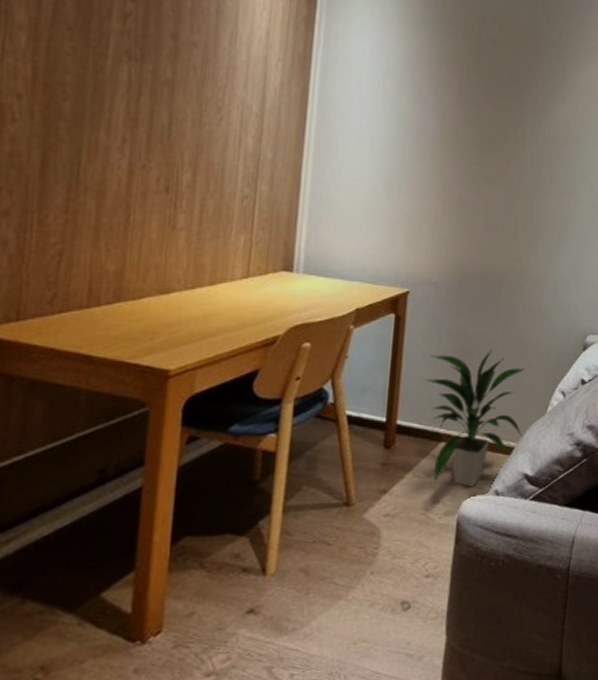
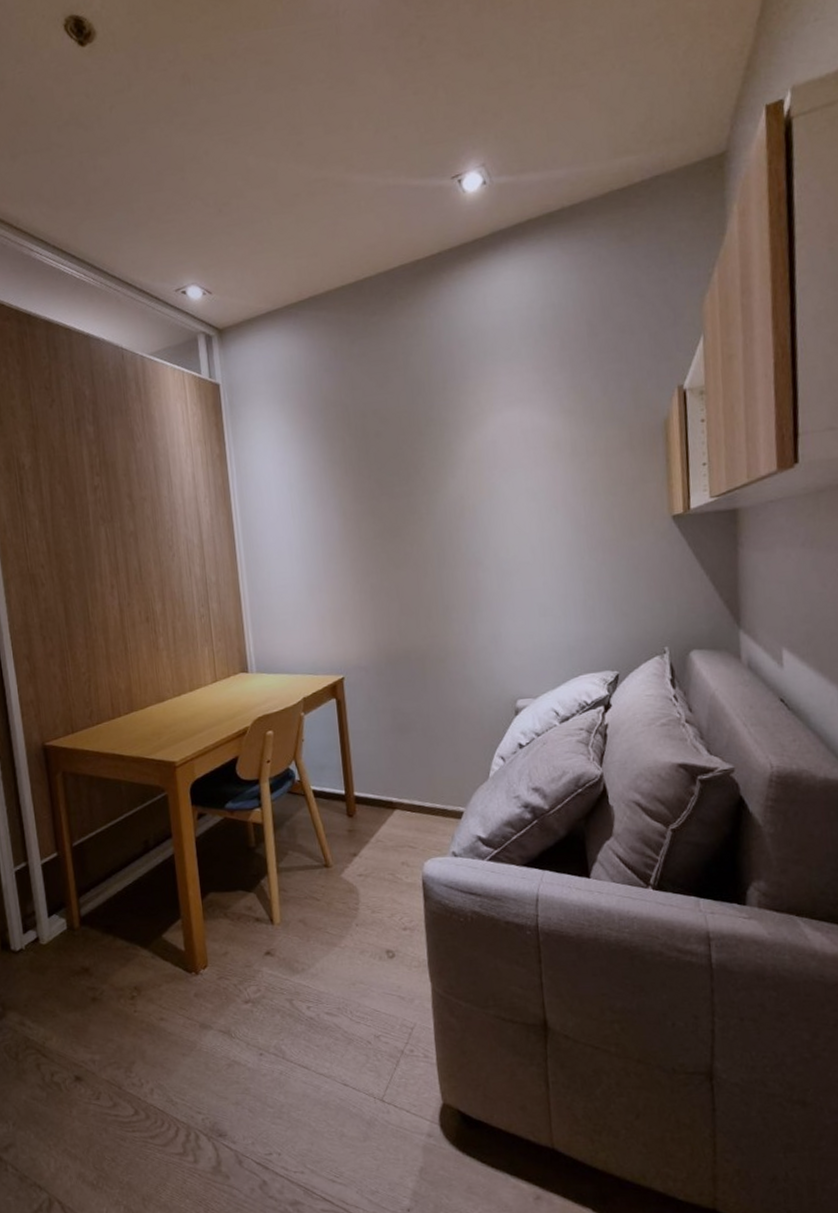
indoor plant: present [426,350,526,487] -> none [372,723,471,849]

